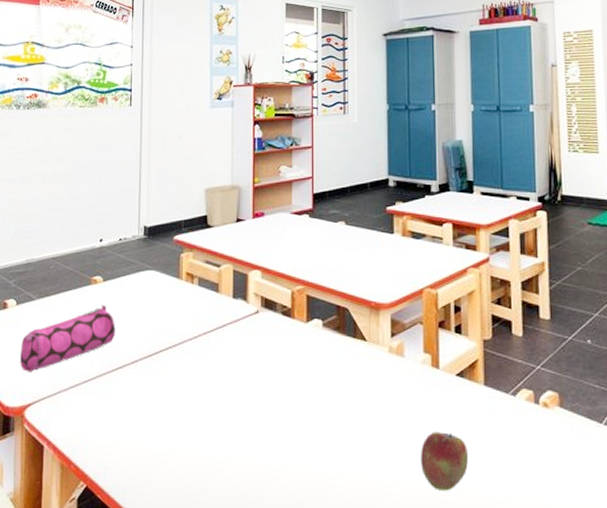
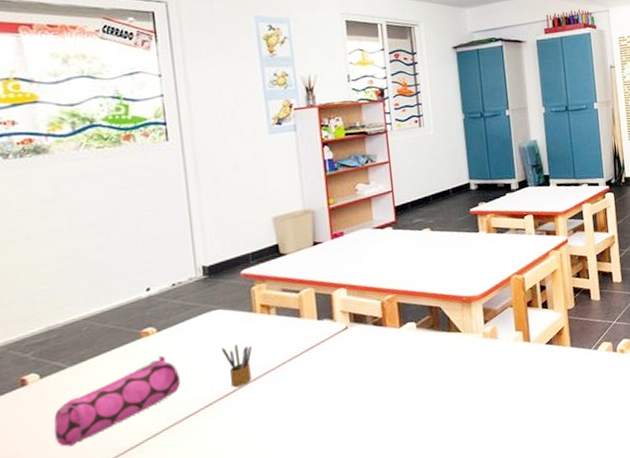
pencil box: none [150,307,176,349] -> present [221,344,253,387]
fruit: present [421,431,468,491] -> none [519,393,561,443]

